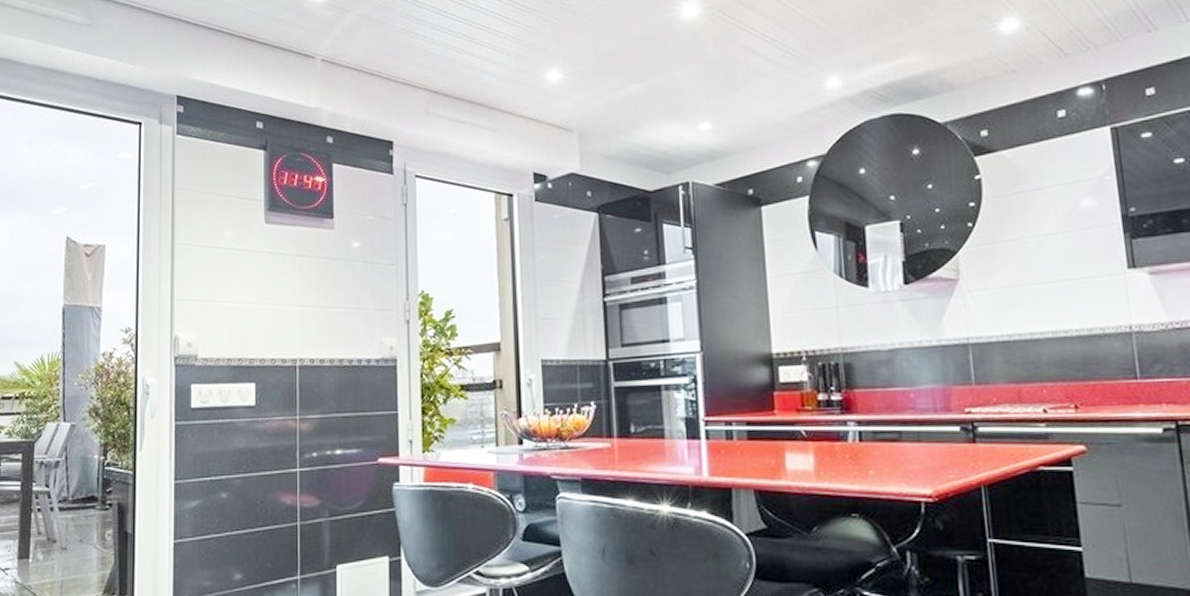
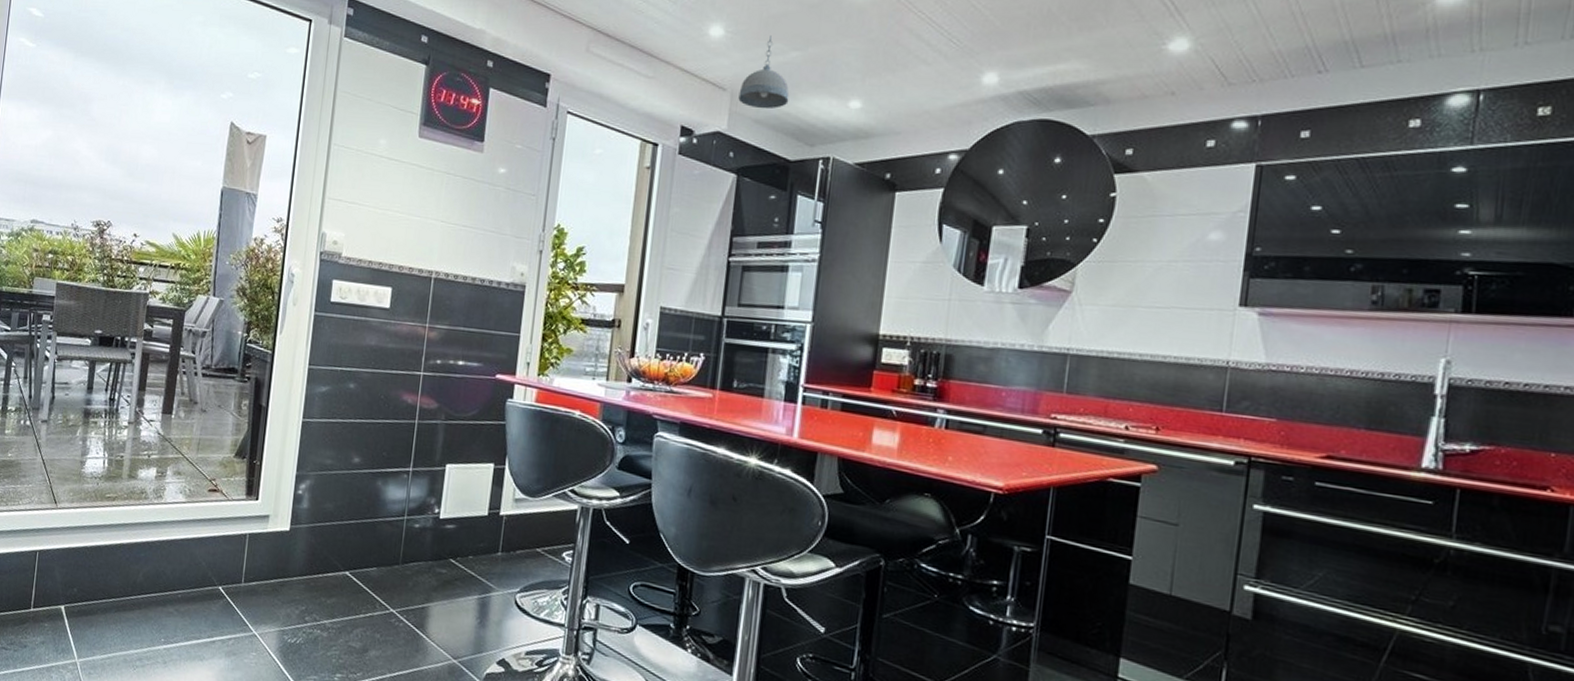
pendant light: none [586,72,638,145] -> present [738,35,790,109]

